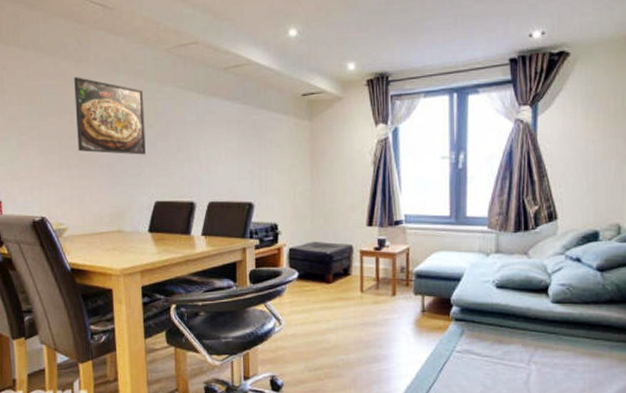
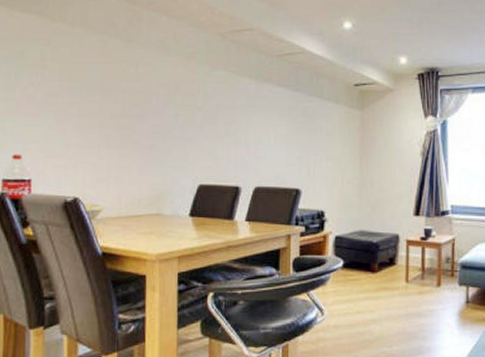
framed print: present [74,77,146,155] -> none [120,56,194,137]

